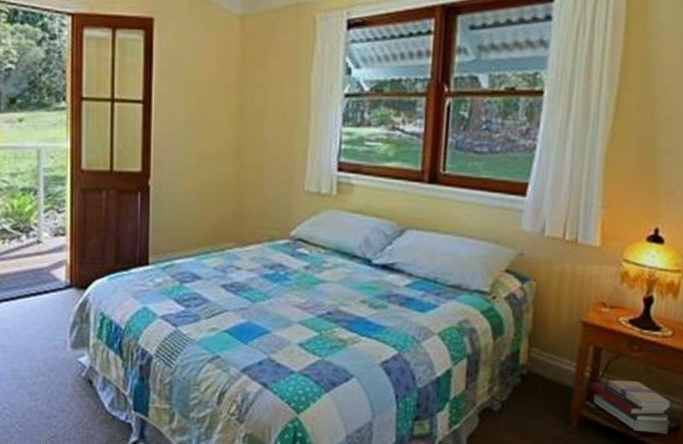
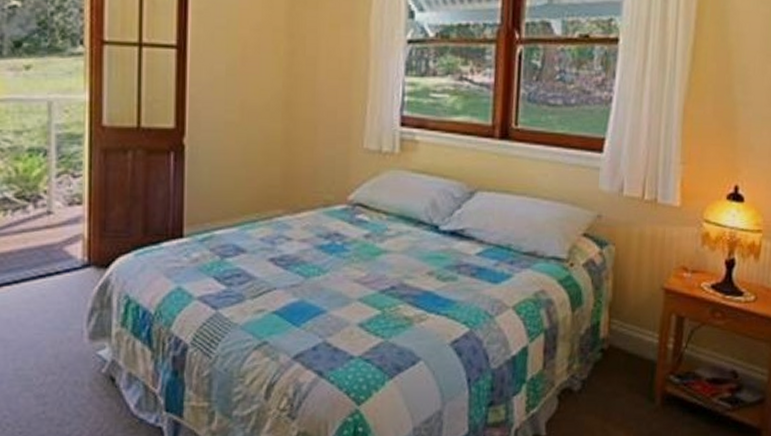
books: present [588,380,671,434] -> none [672,351,756,408]

